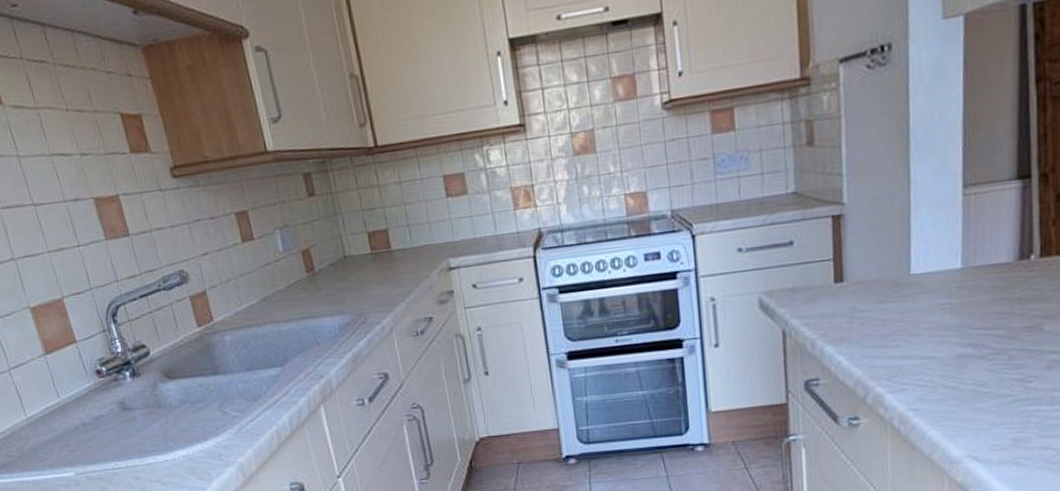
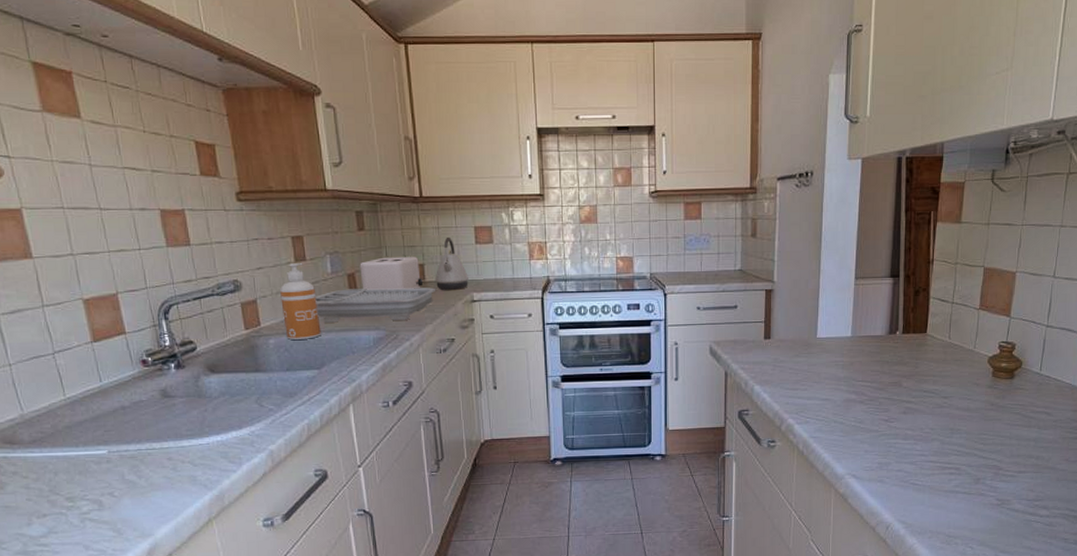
soap dispenser: none [229,243,280,335] -> present [280,263,321,341]
dish rack: none [269,257,406,311] -> present [315,288,436,323]
toaster: none [314,221,390,268] -> present [359,257,424,290]
kettle: none [402,192,444,259] -> present [435,236,470,291]

